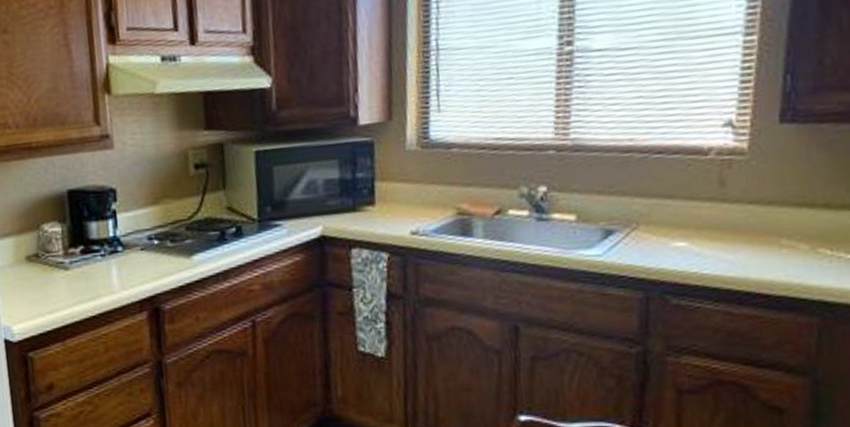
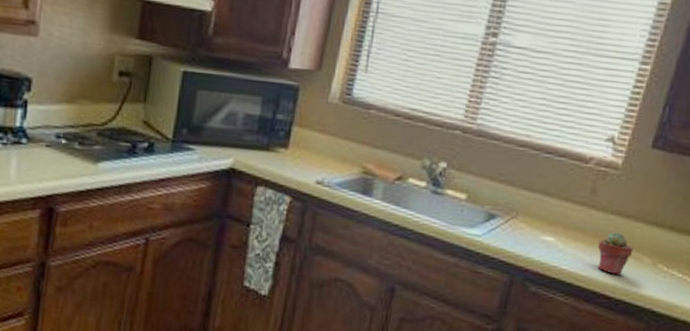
potted succulent: none [740,222,785,270] -> present [597,232,634,275]

